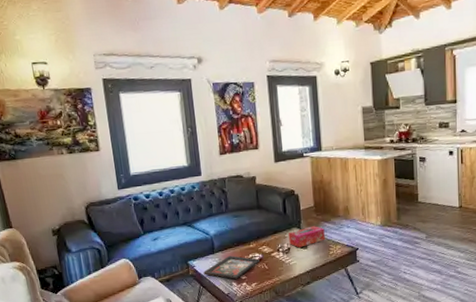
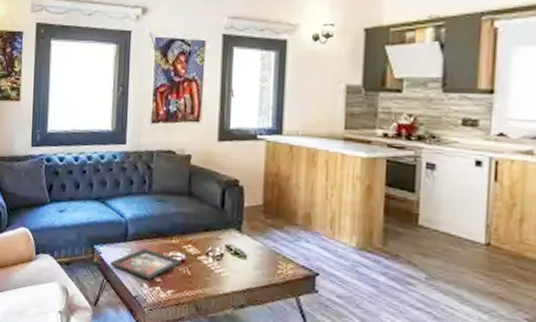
tissue box: present [288,226,325,248] -> none [223,231,274,257]

